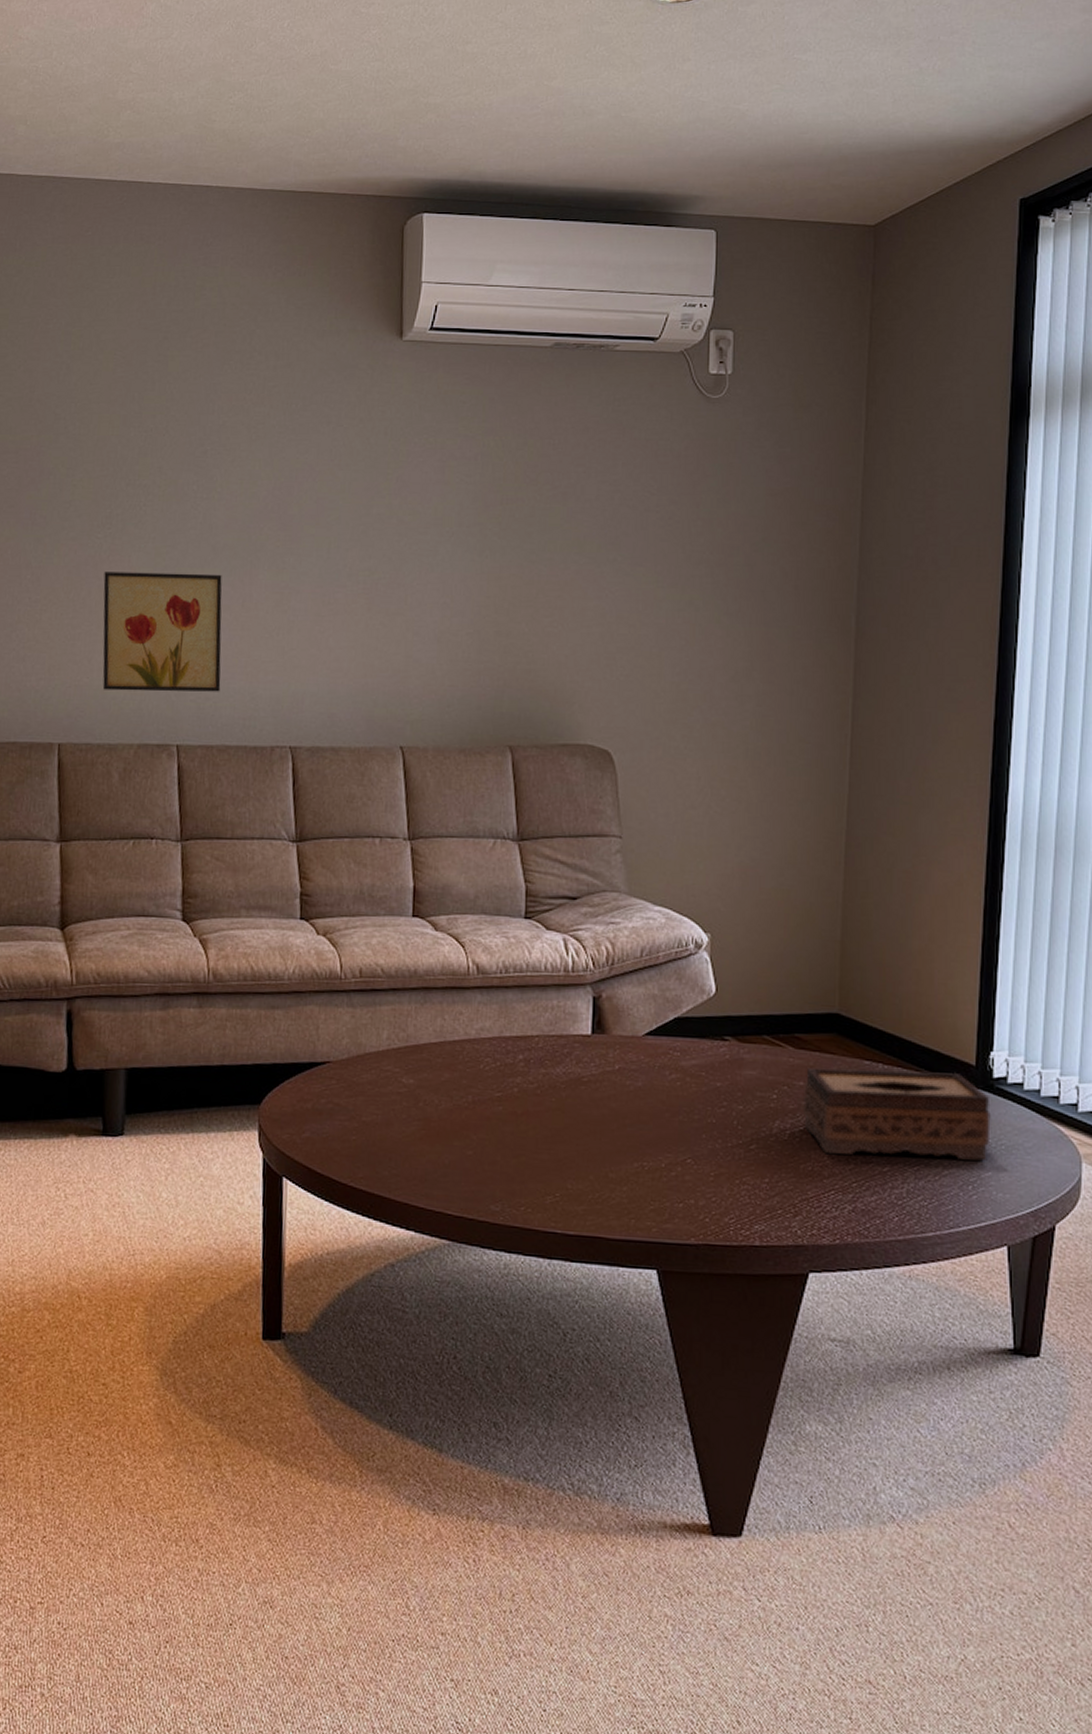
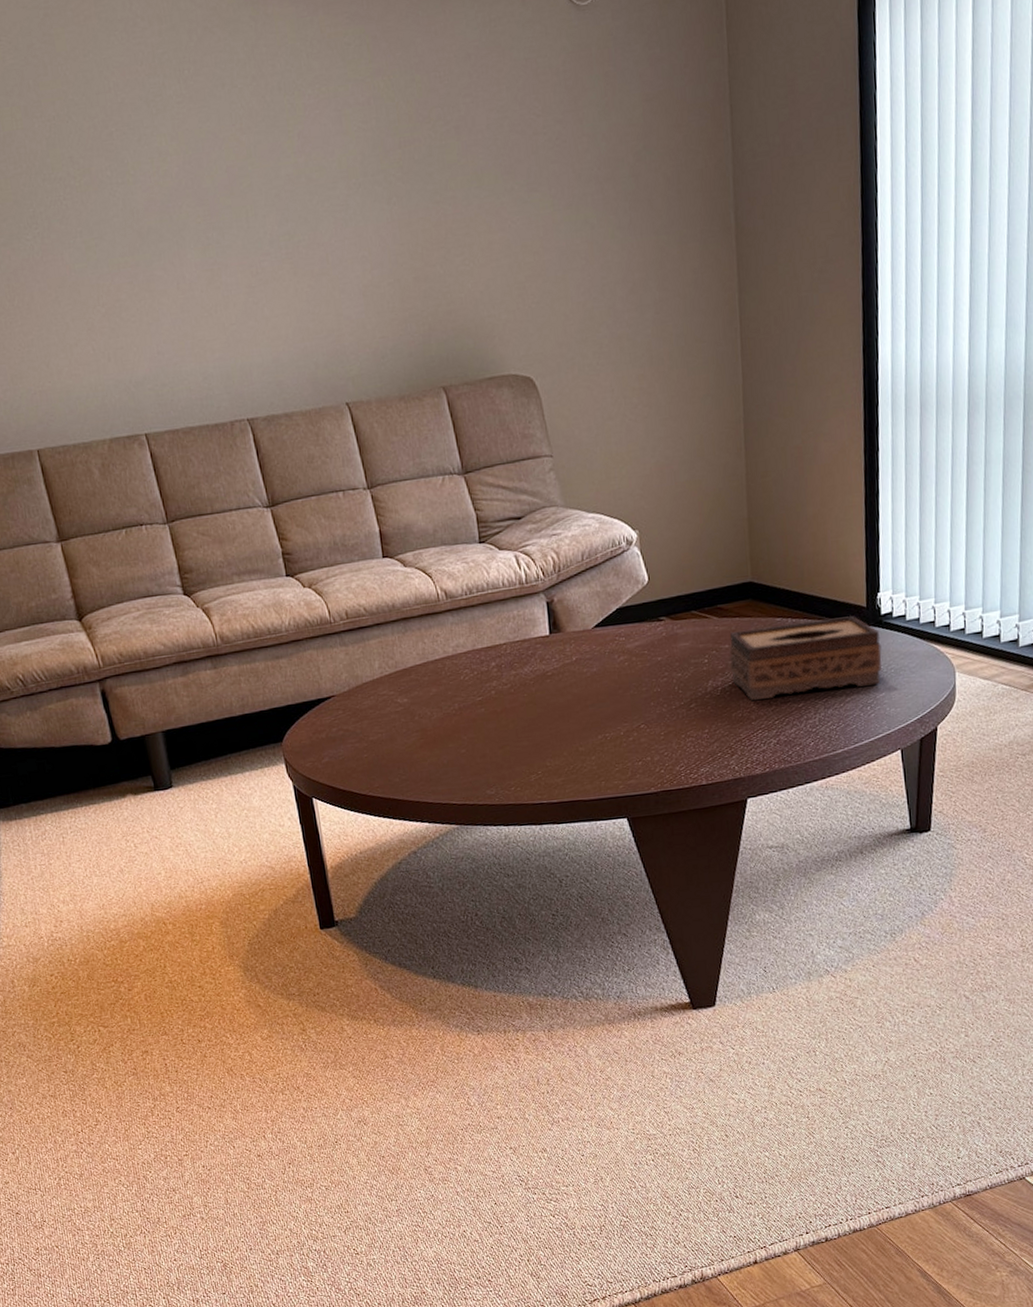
wall art: present [102,572,222,692] -> none [41,260,174,392]

